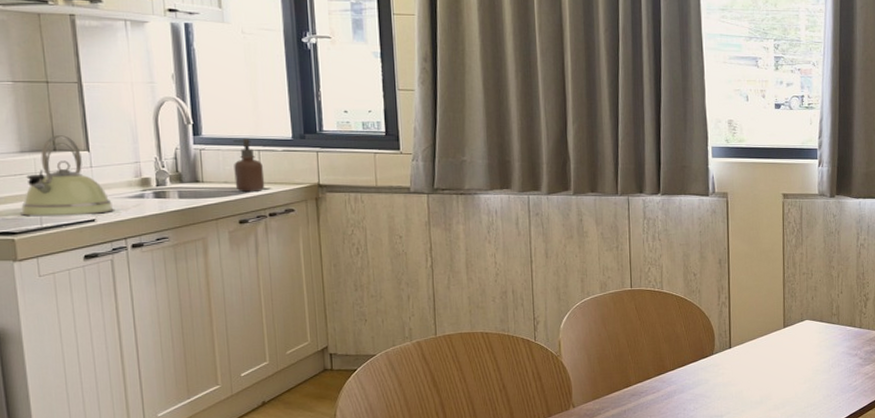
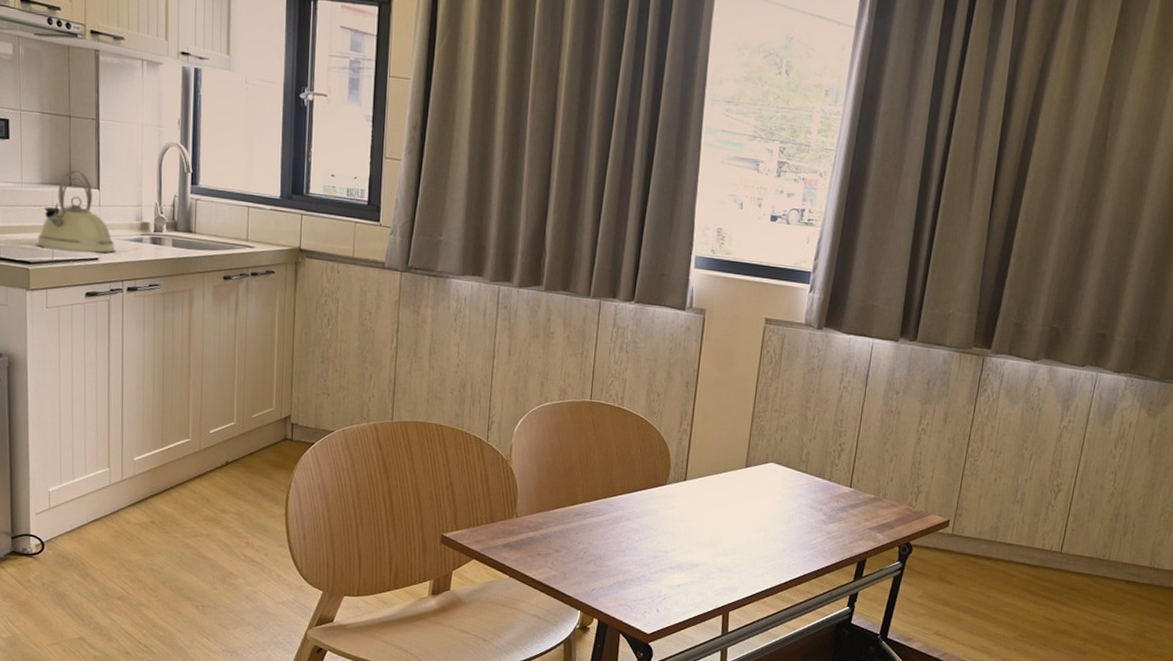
soap dispenser: present [232,138,265,192] -> none [224,192,251,249]

